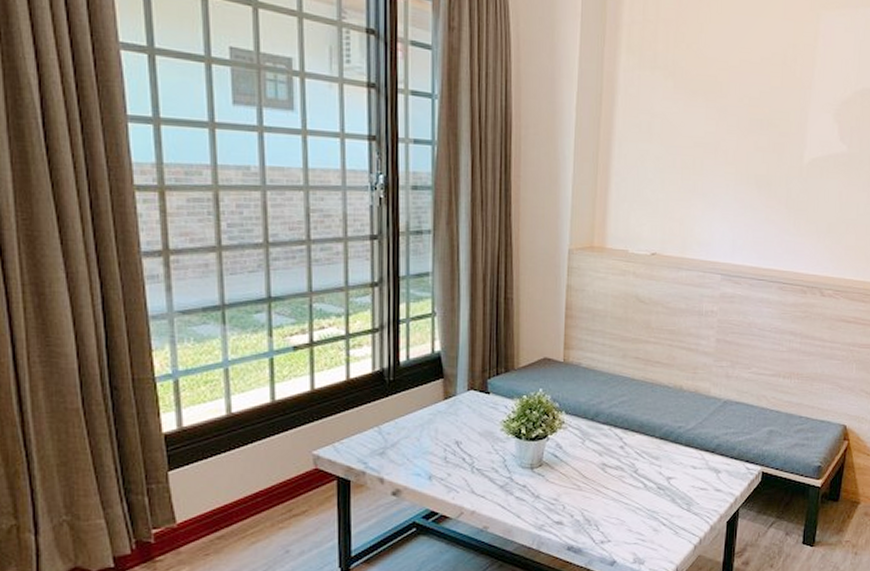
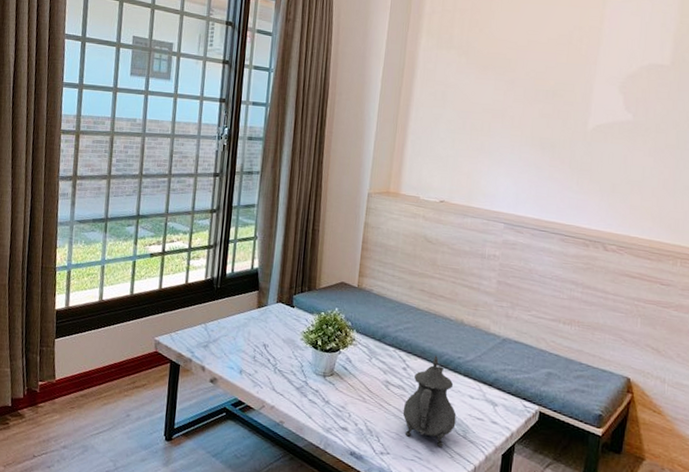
teapot: none [622,428,679,524] -> present [402,356,457,447]

